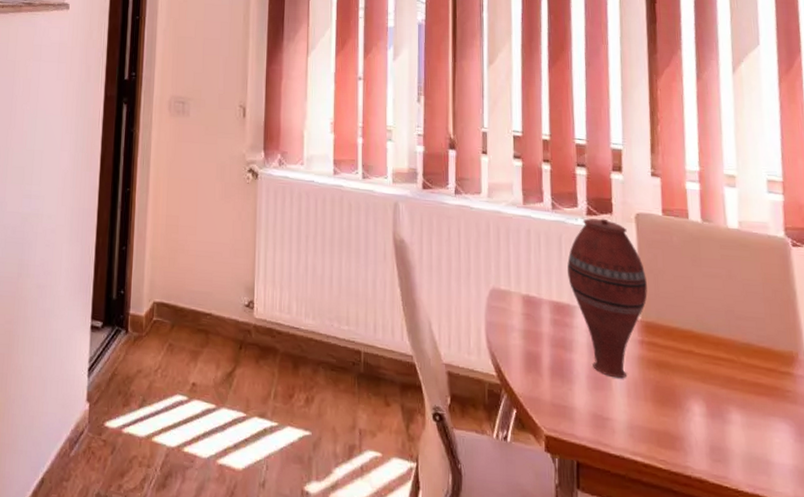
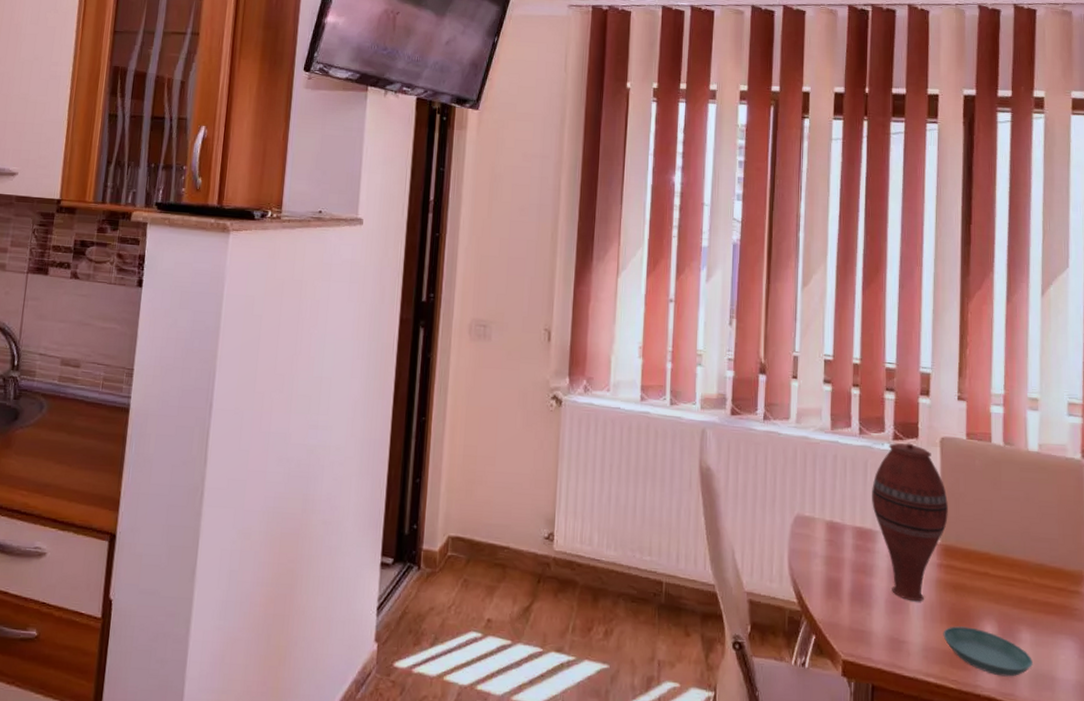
saucer: none [648,404,745,459] -> present [943,626,1033,677]

